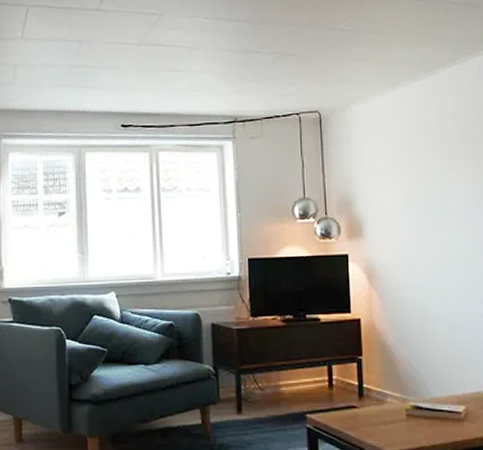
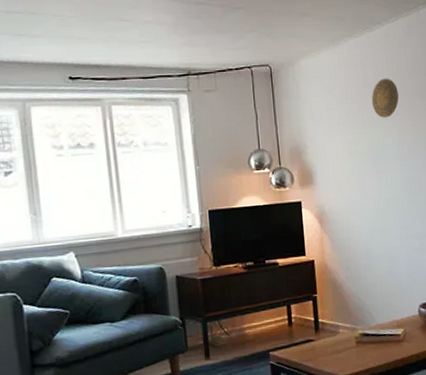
decorative plate: none [432,124,465,167] -> present [371,78,399,118]

